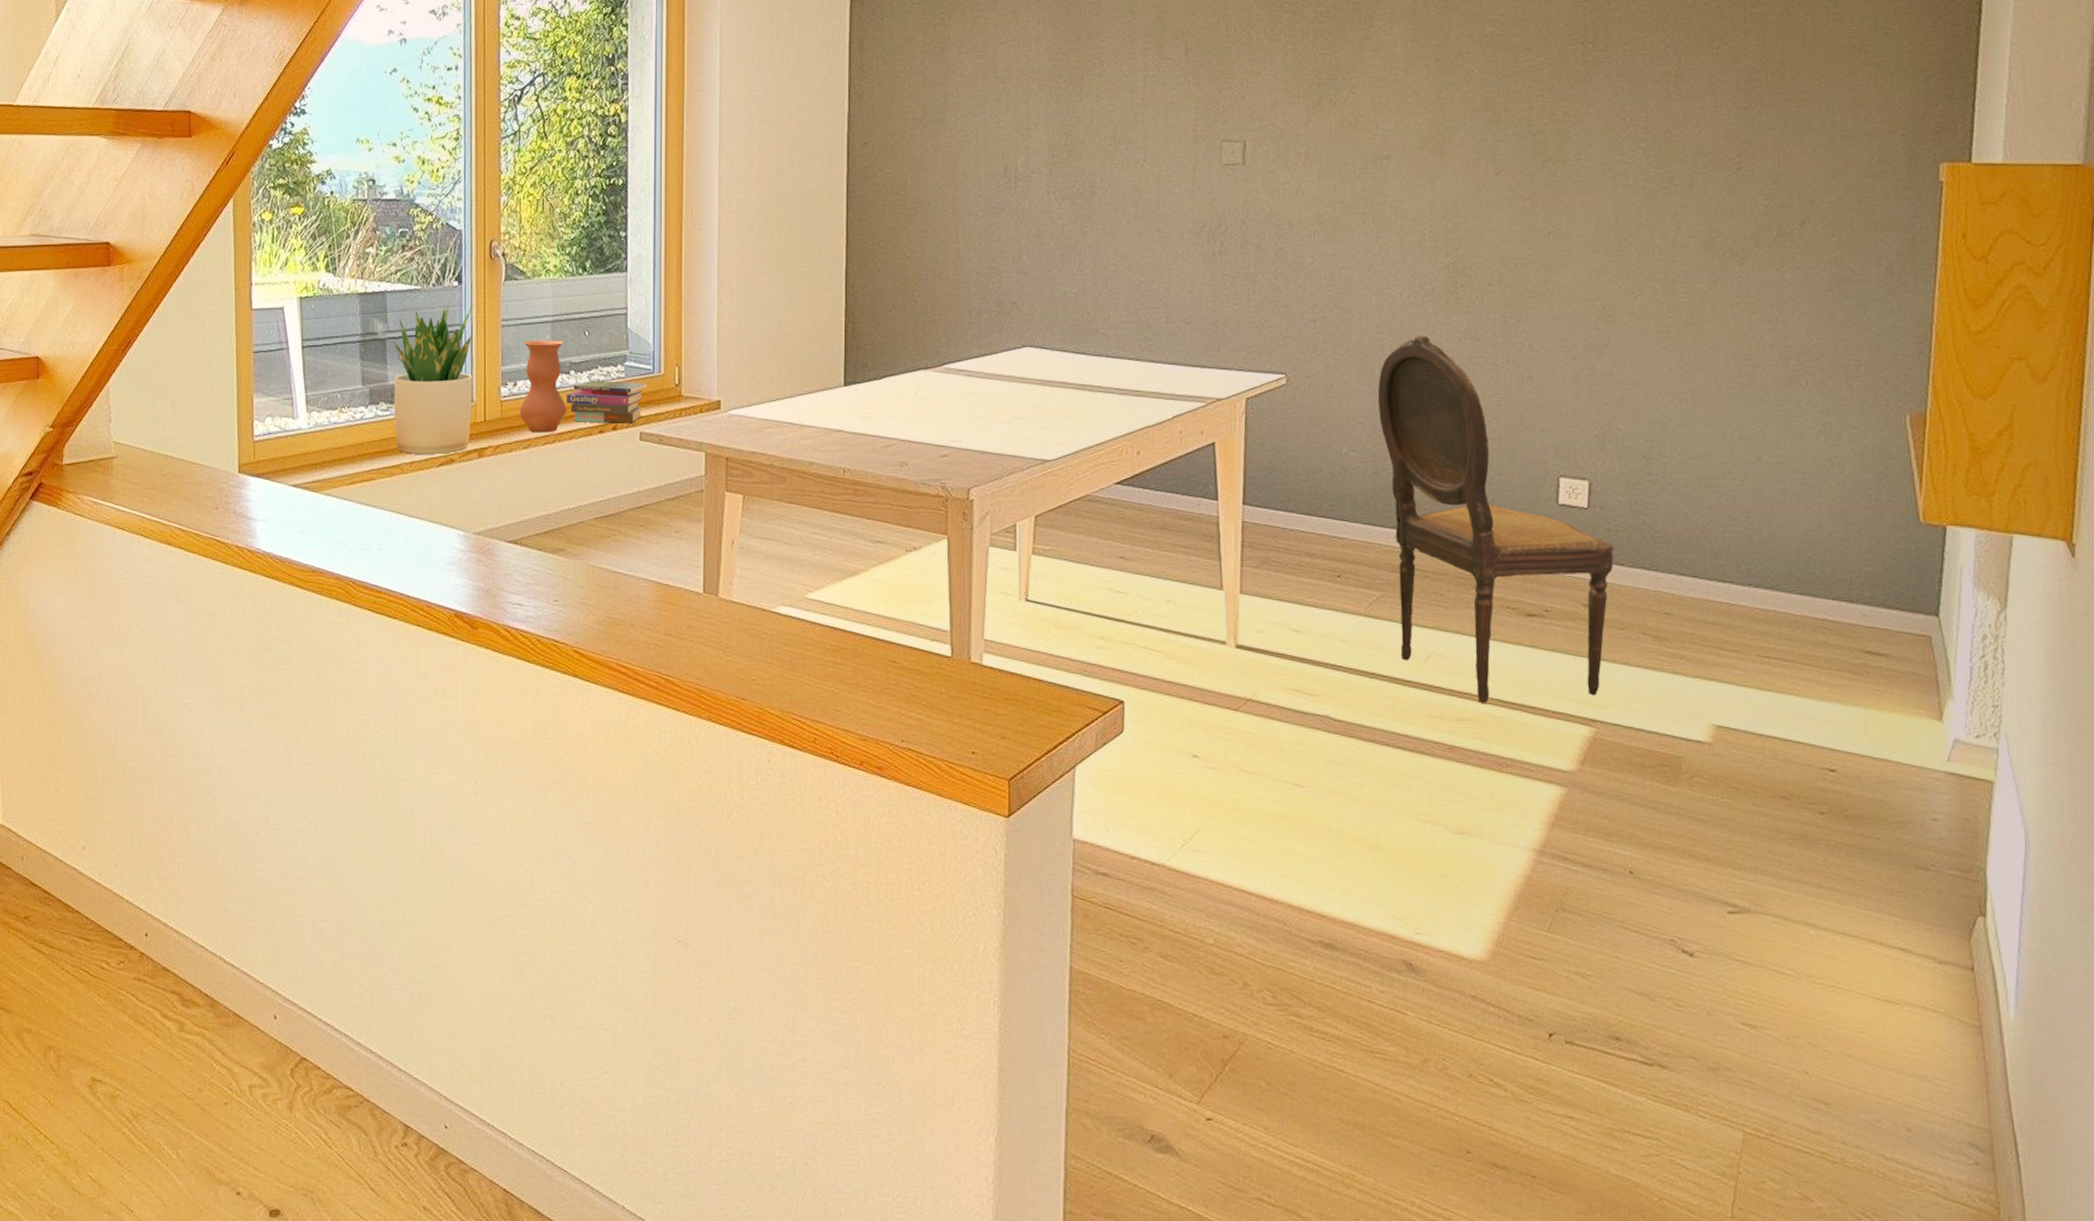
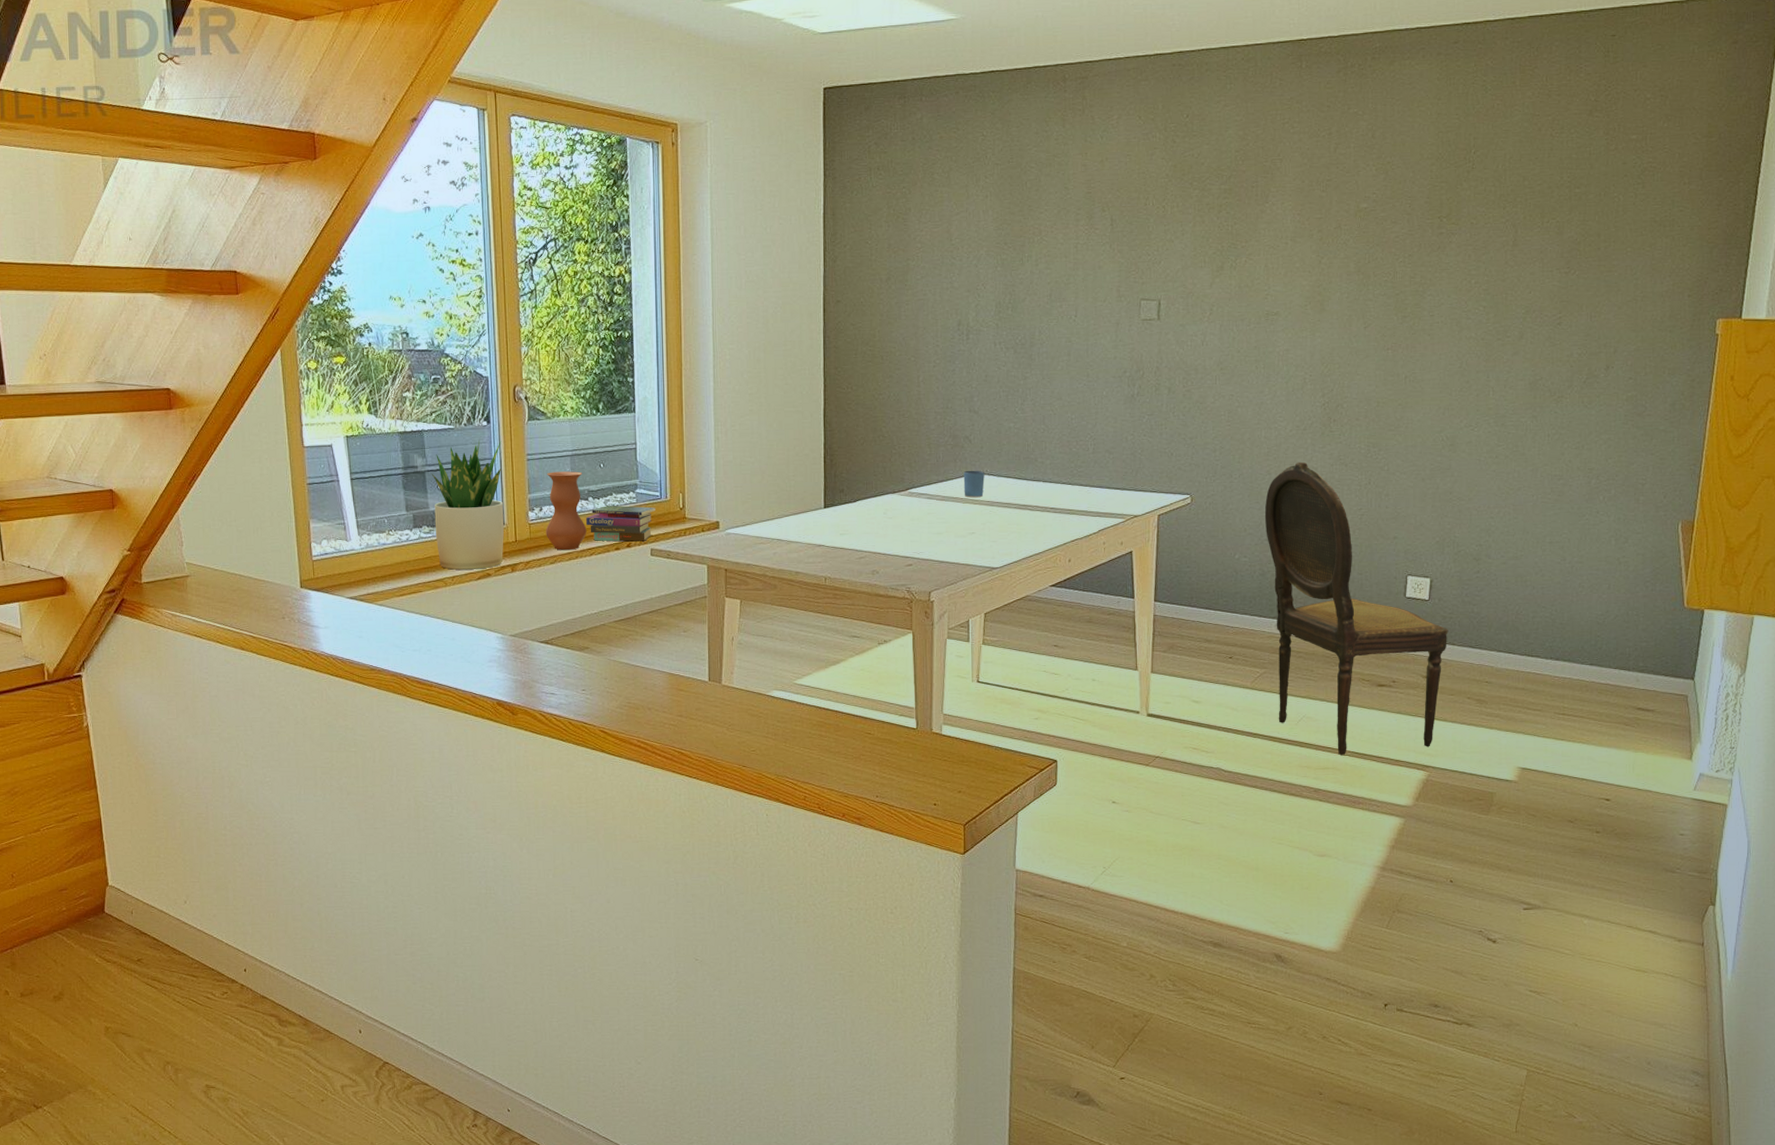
mug: none [1010,342,1035,376] -> present [963,470,985,498]

